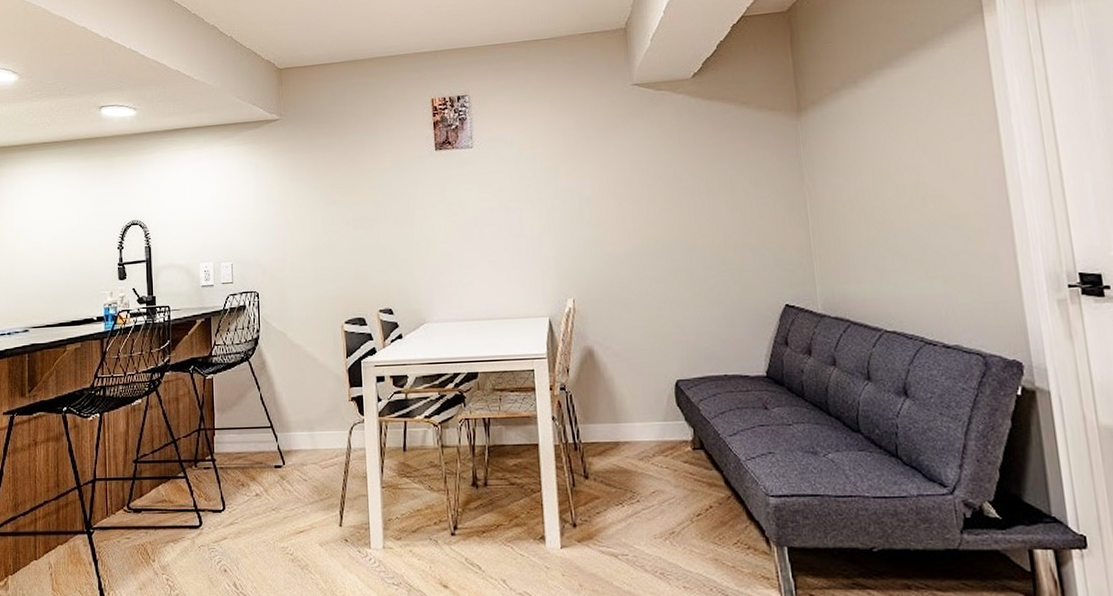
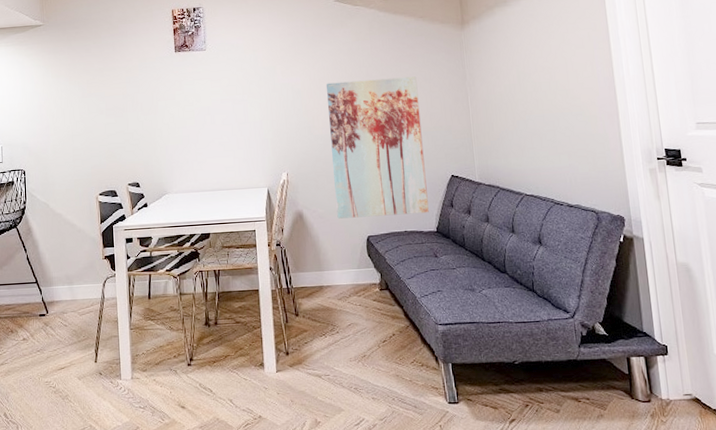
wall art: none [621,178,756,358] -> present [326,76,429,219]

